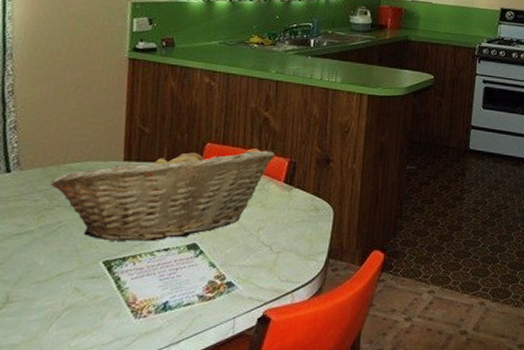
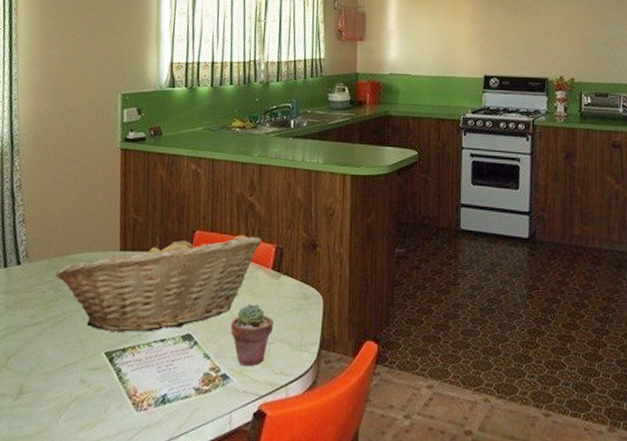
potted succulent: none [238,215,283,275] -> present [230,304,273,367]

